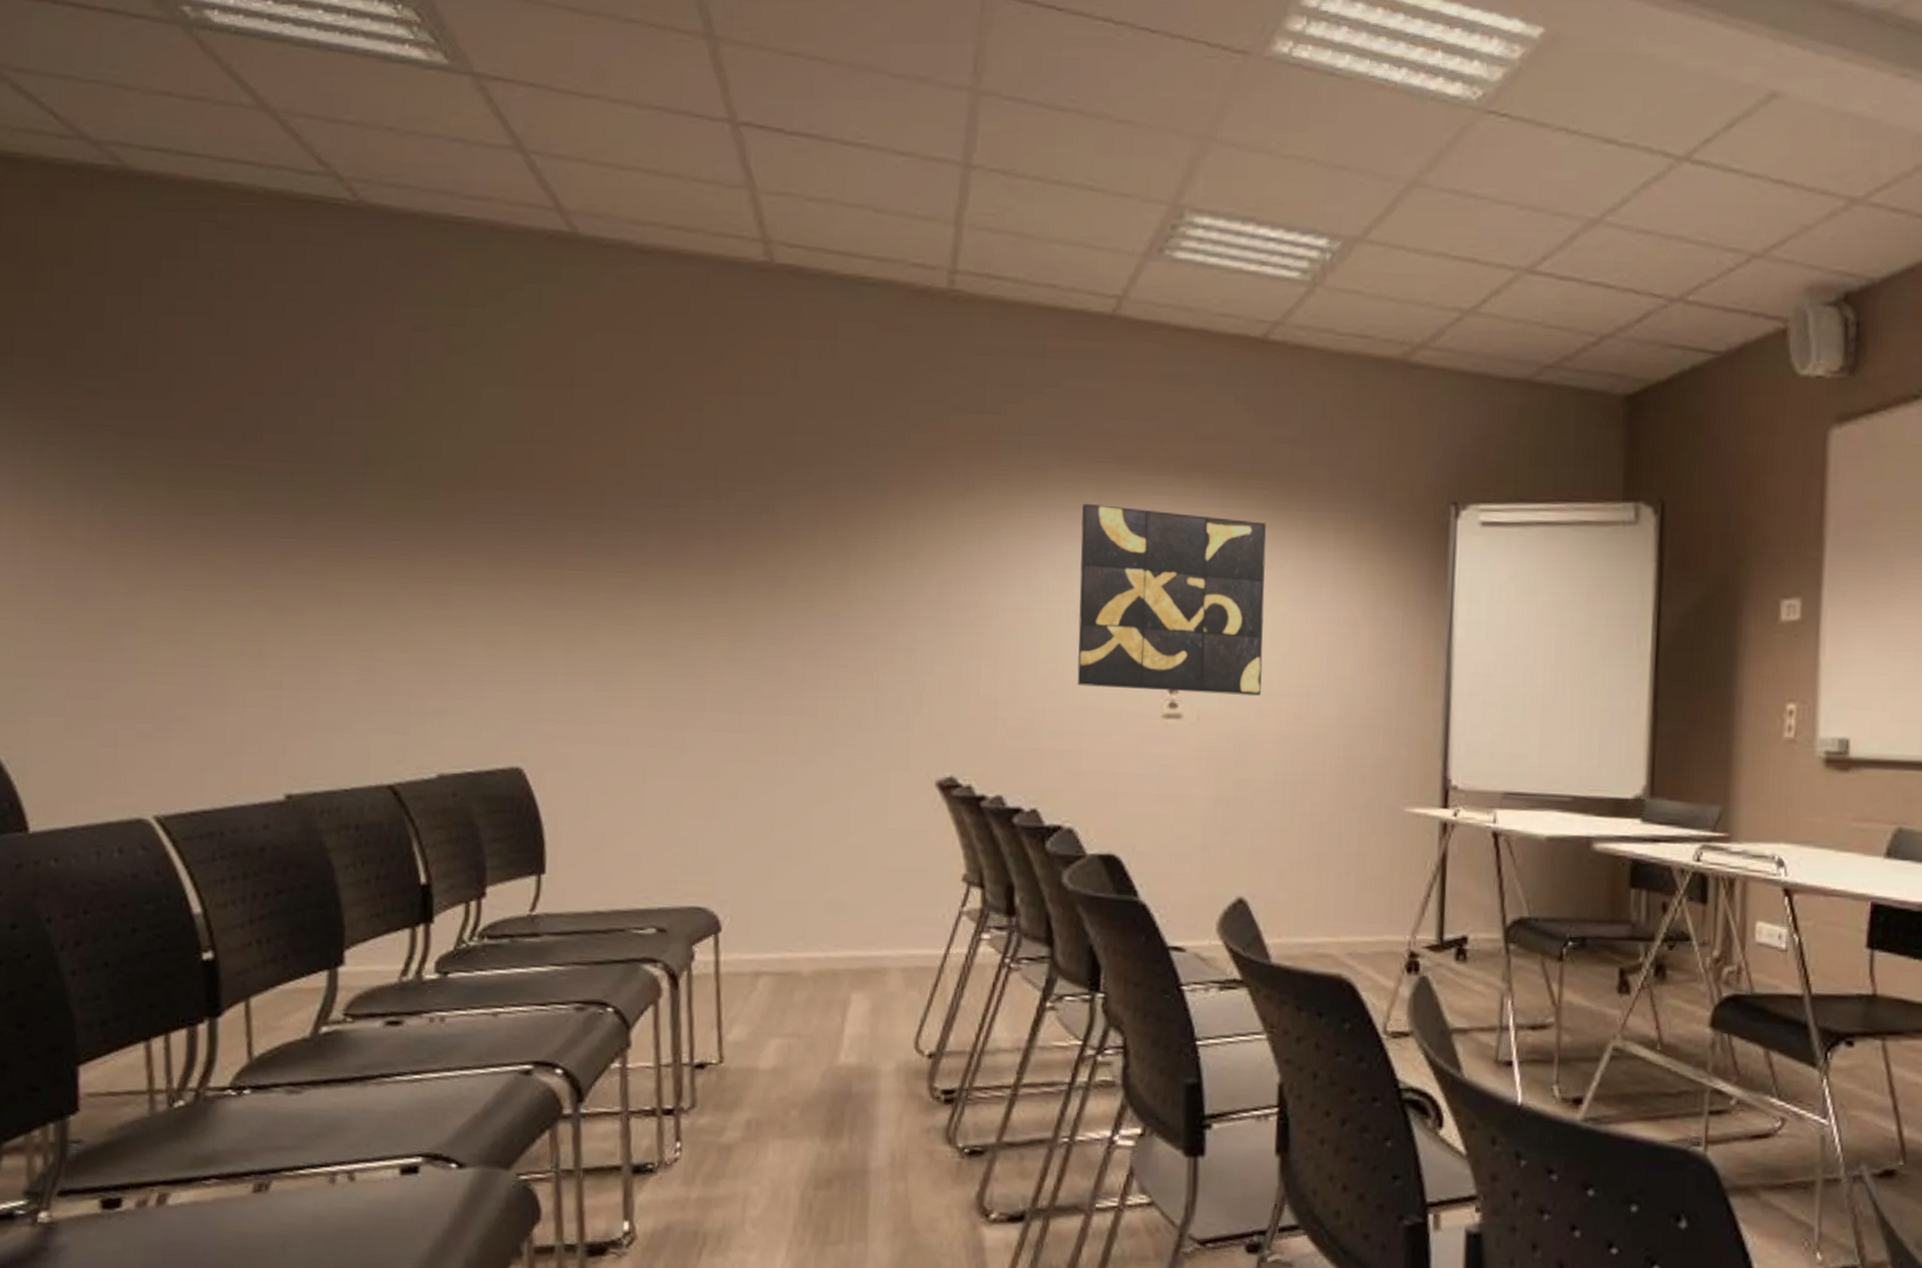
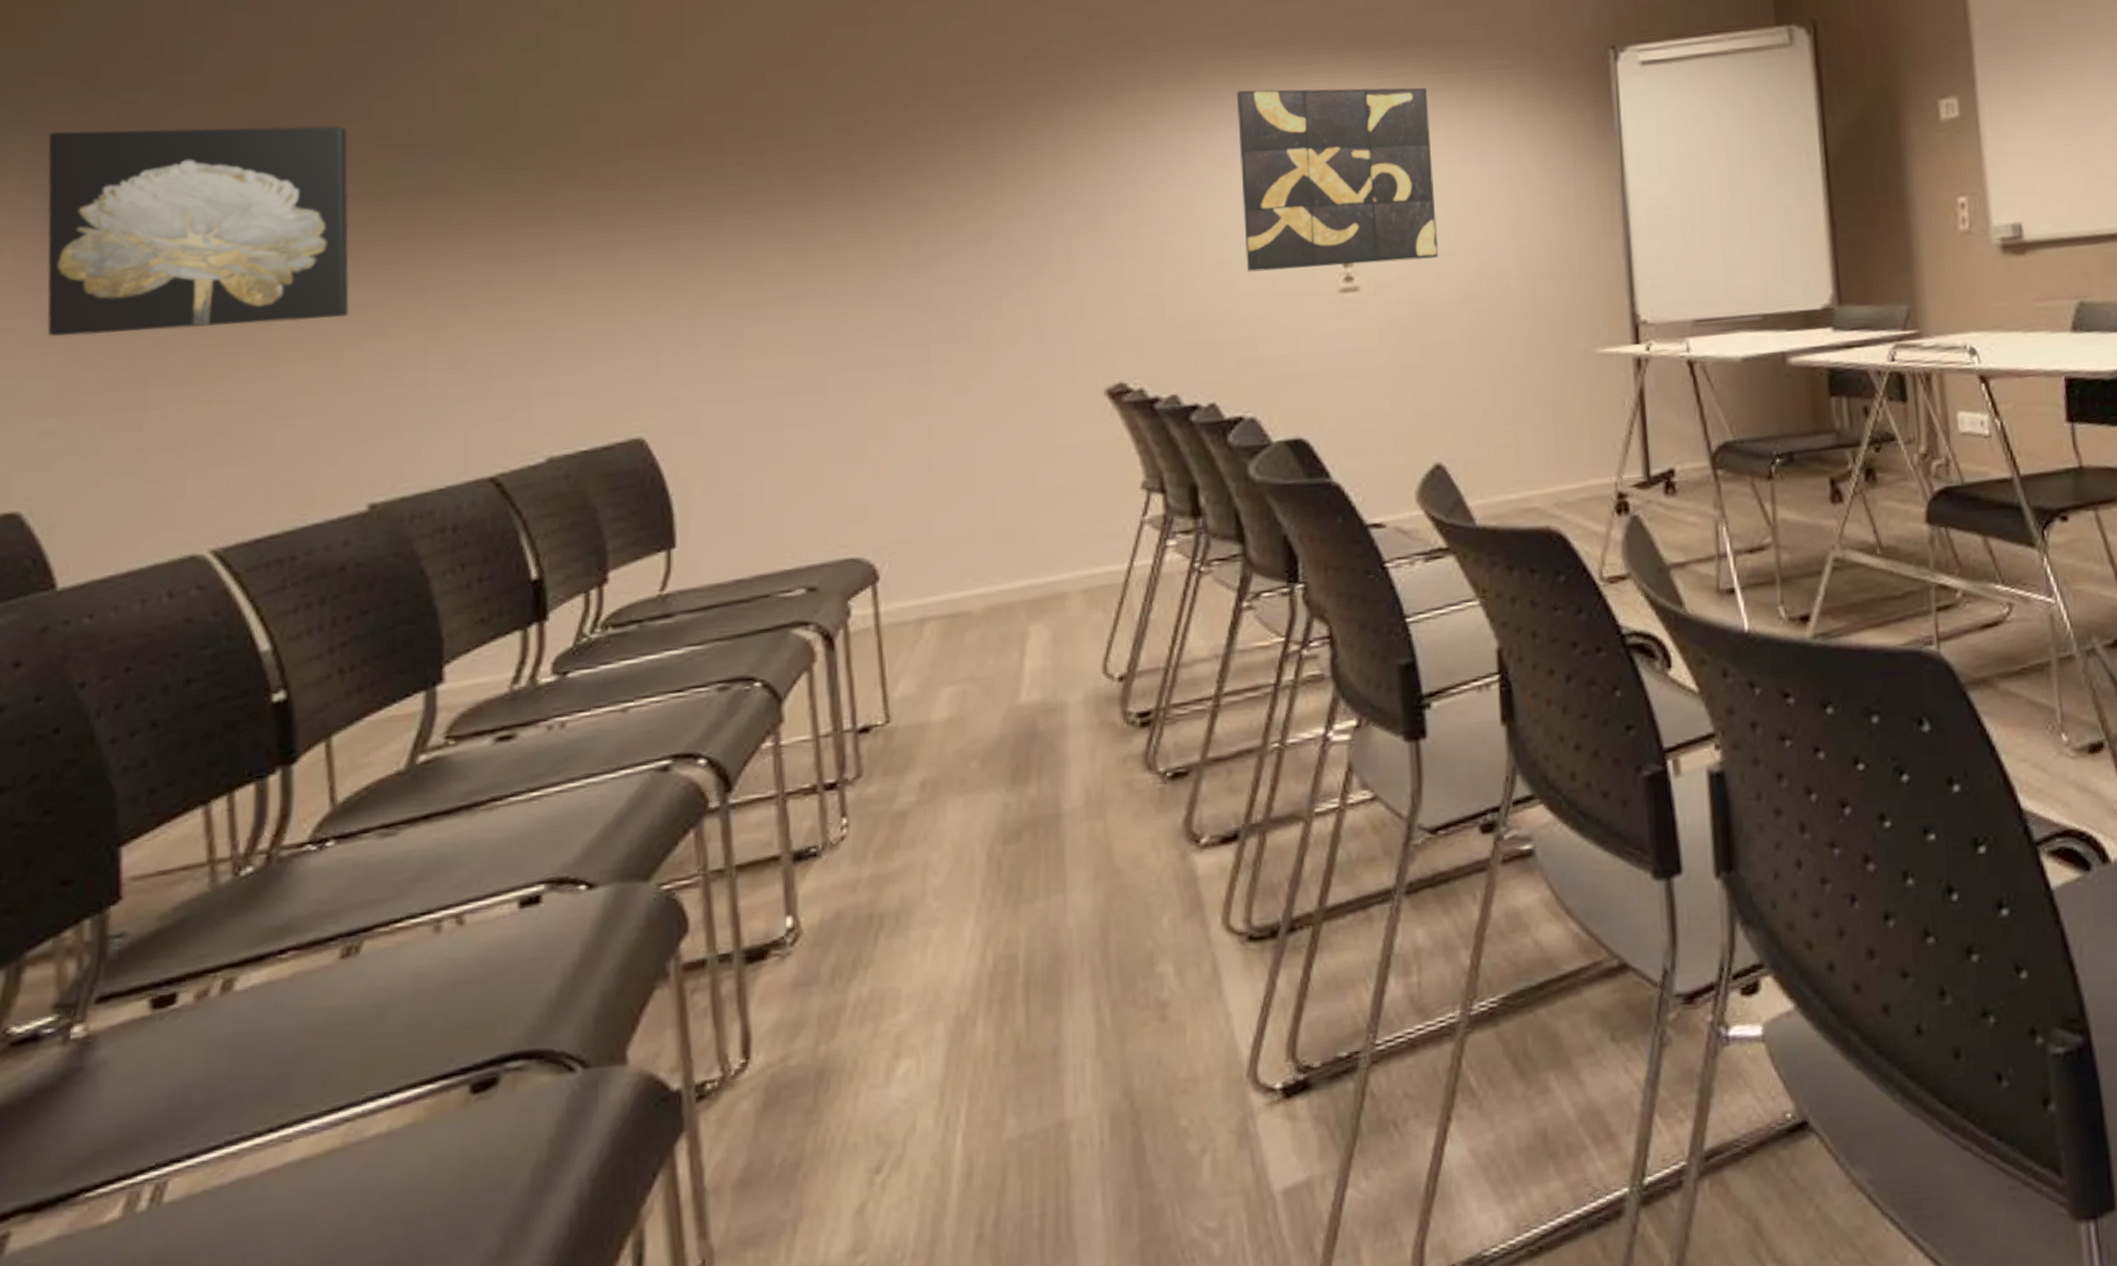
wall art: none [22,411,276,619] -> present [47,125,350,337]

